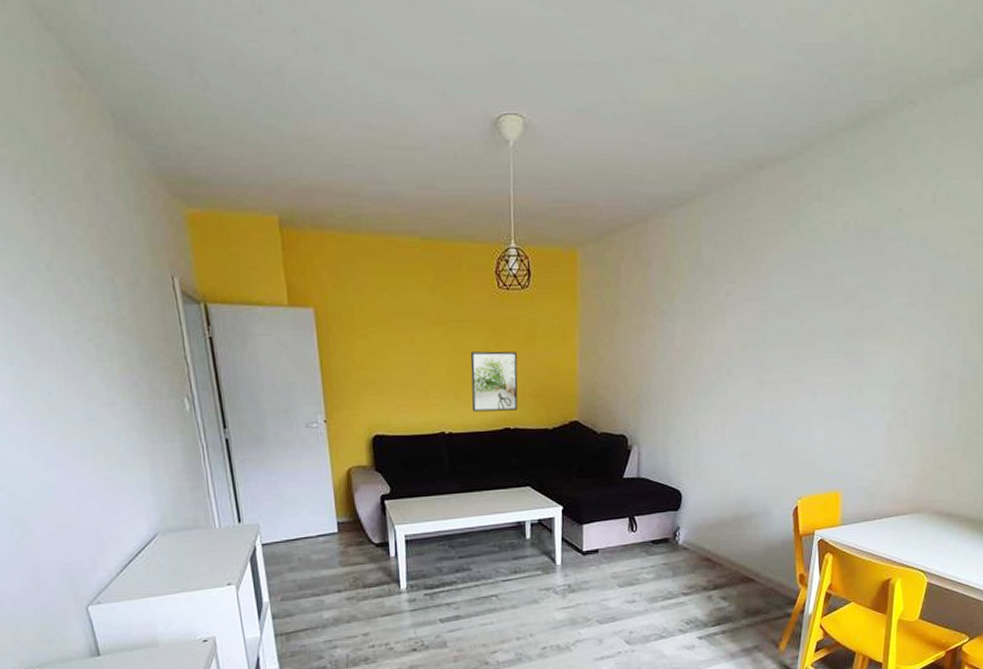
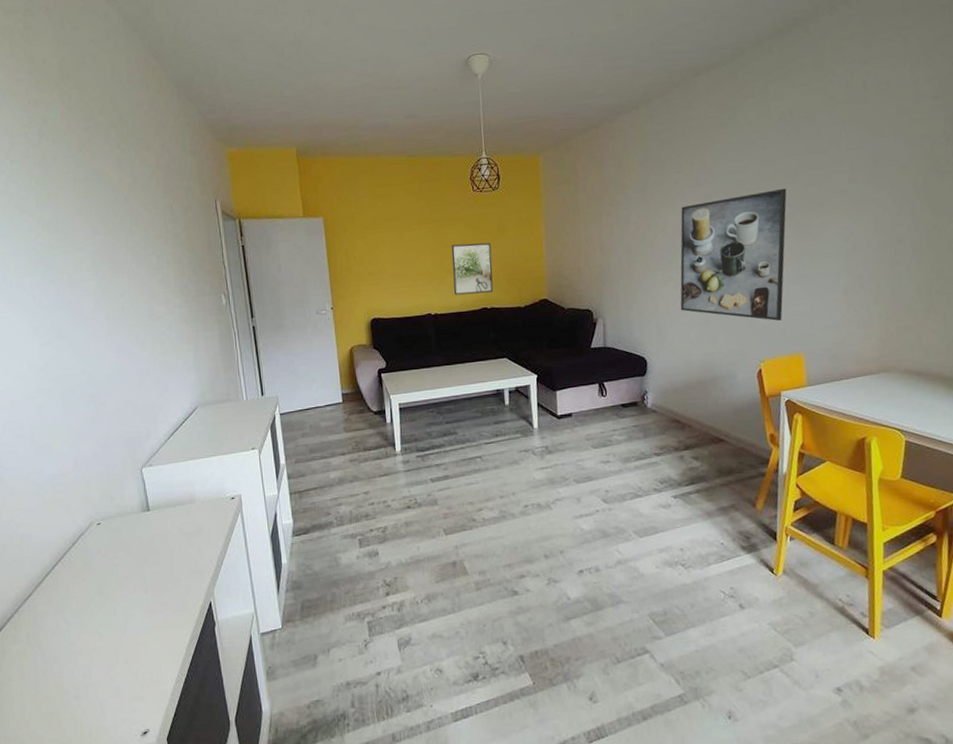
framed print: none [721,309,843,455] -> present [680,188,787,321]

